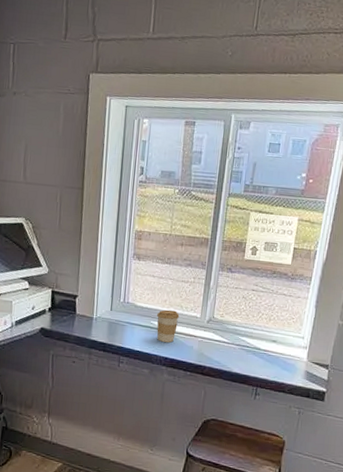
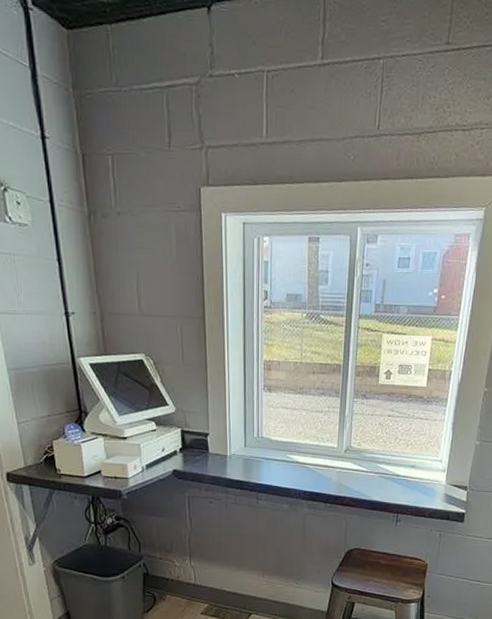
coffee cup: present [157,310,180,343] -> none [293,442,316,475]

